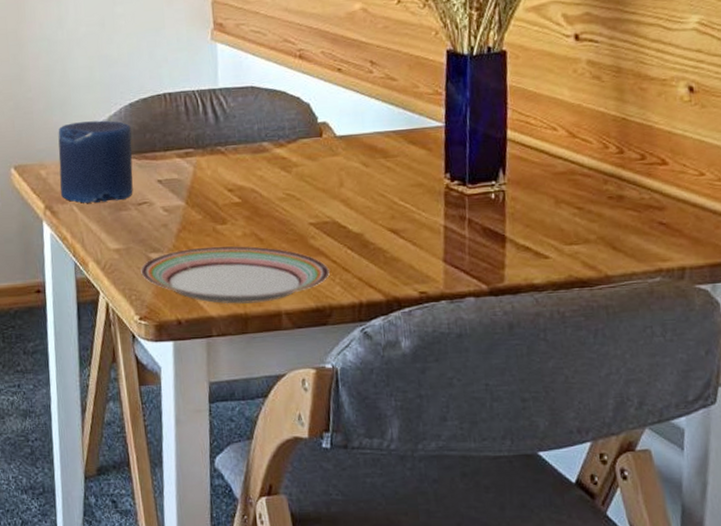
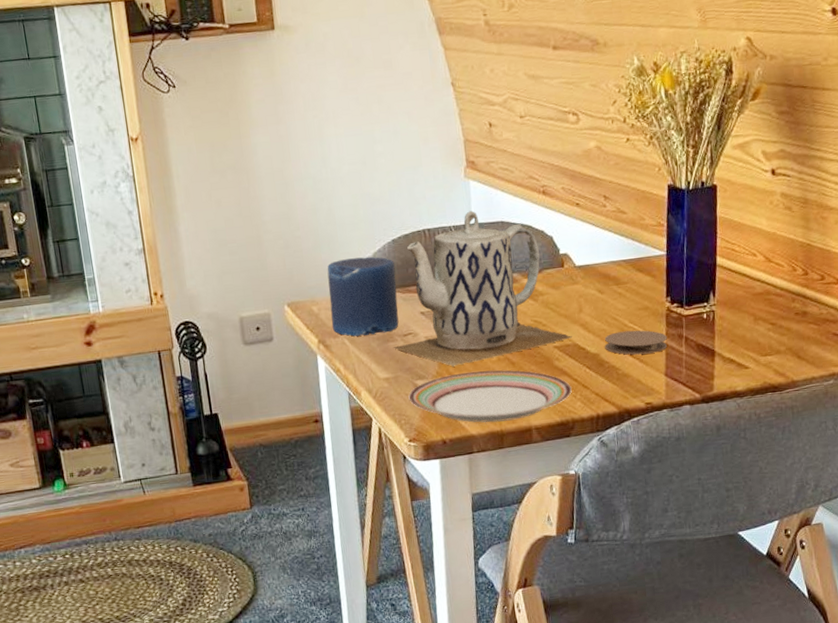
teapot: none [125,75,331,240] -> present [392,211,572,367]
coaster: none [370,208,446,237] -> present [605,330,667,355]

